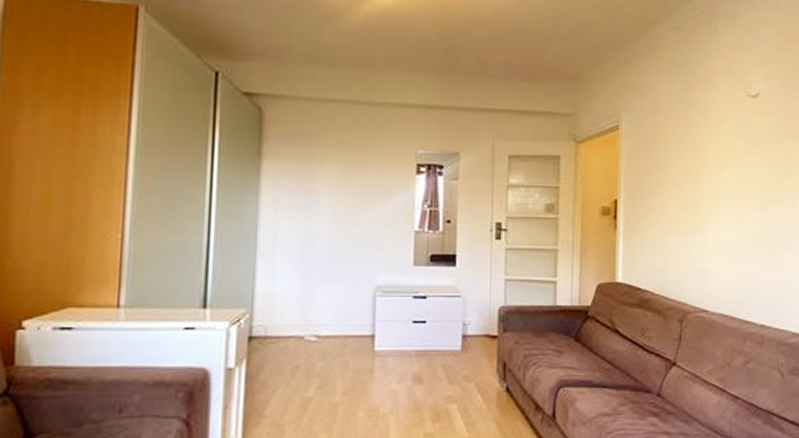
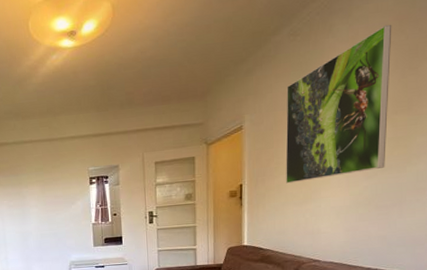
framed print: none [668,38,777,206] -> present [285,24,392,184]

